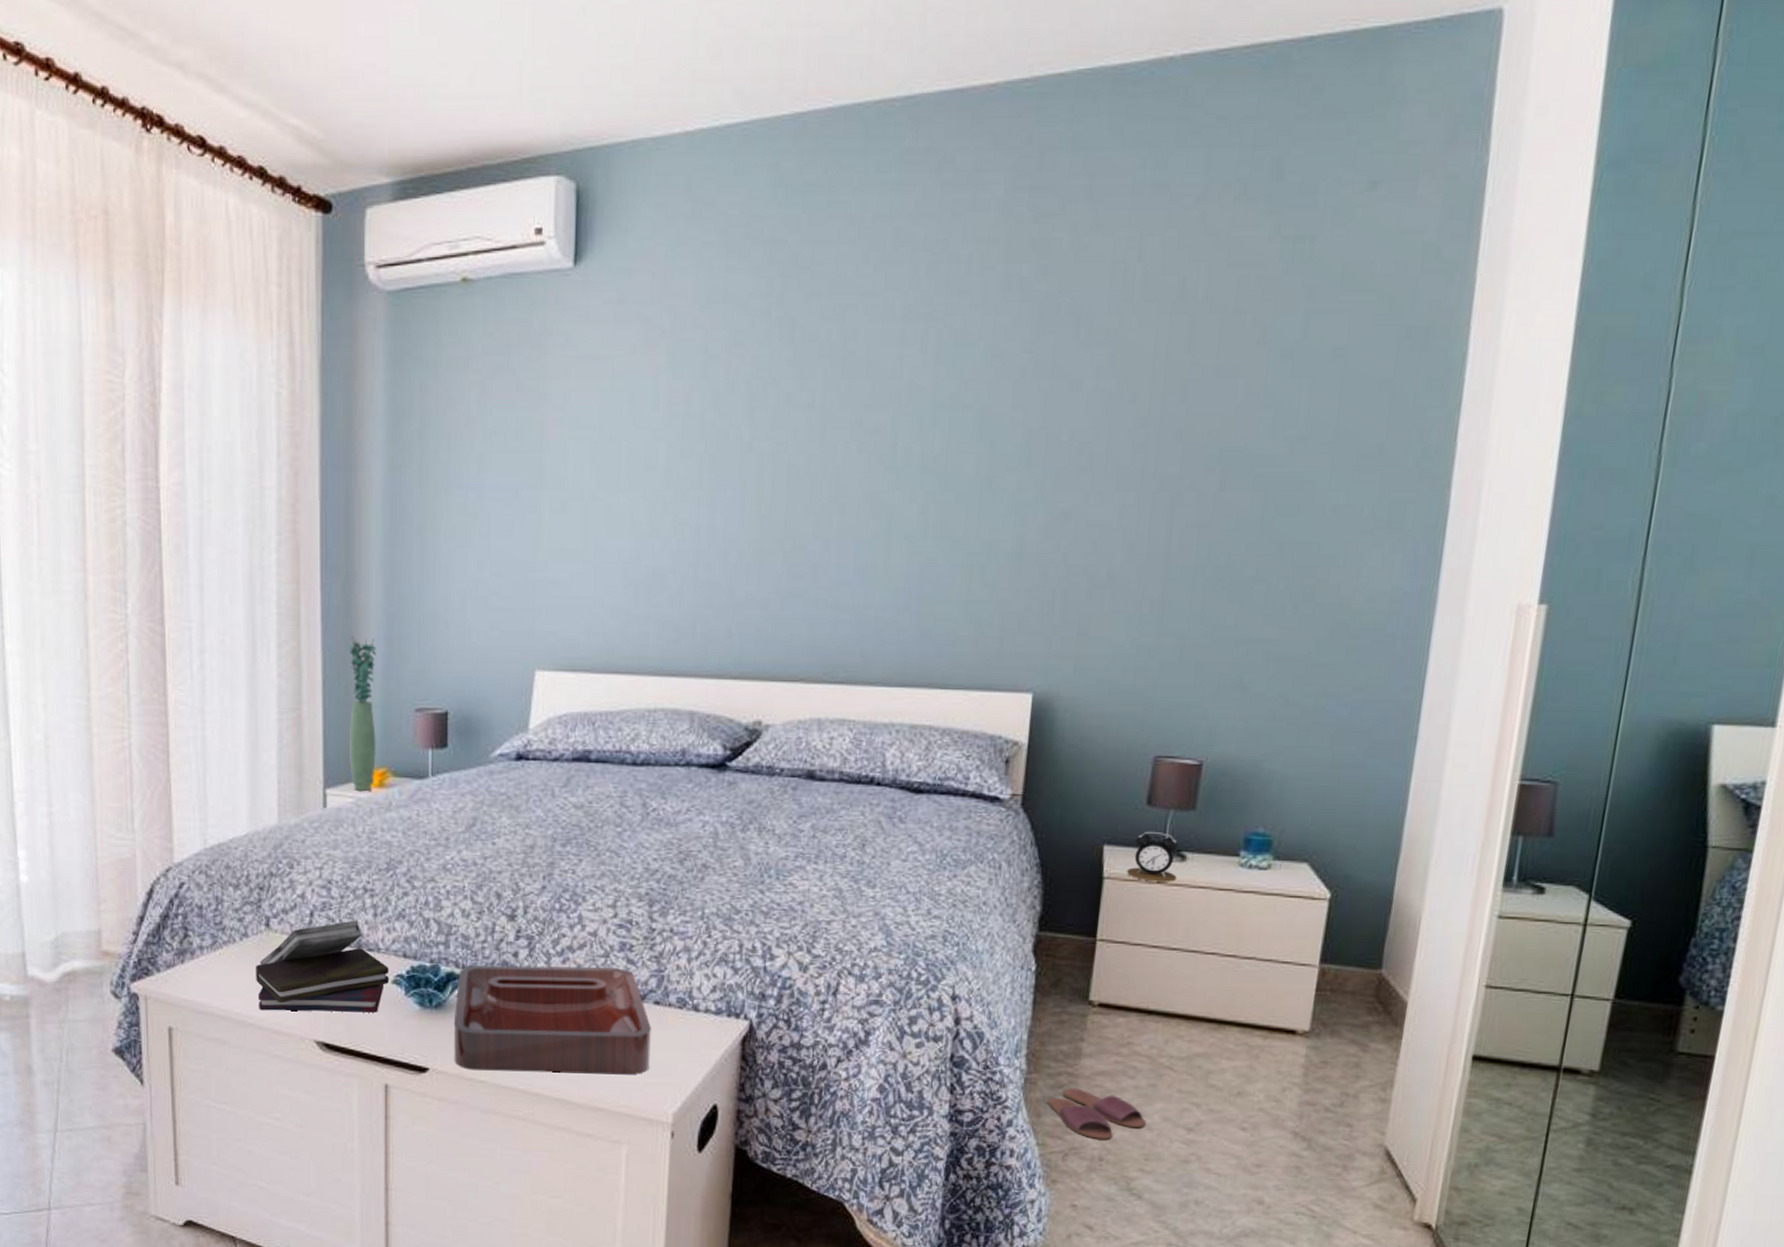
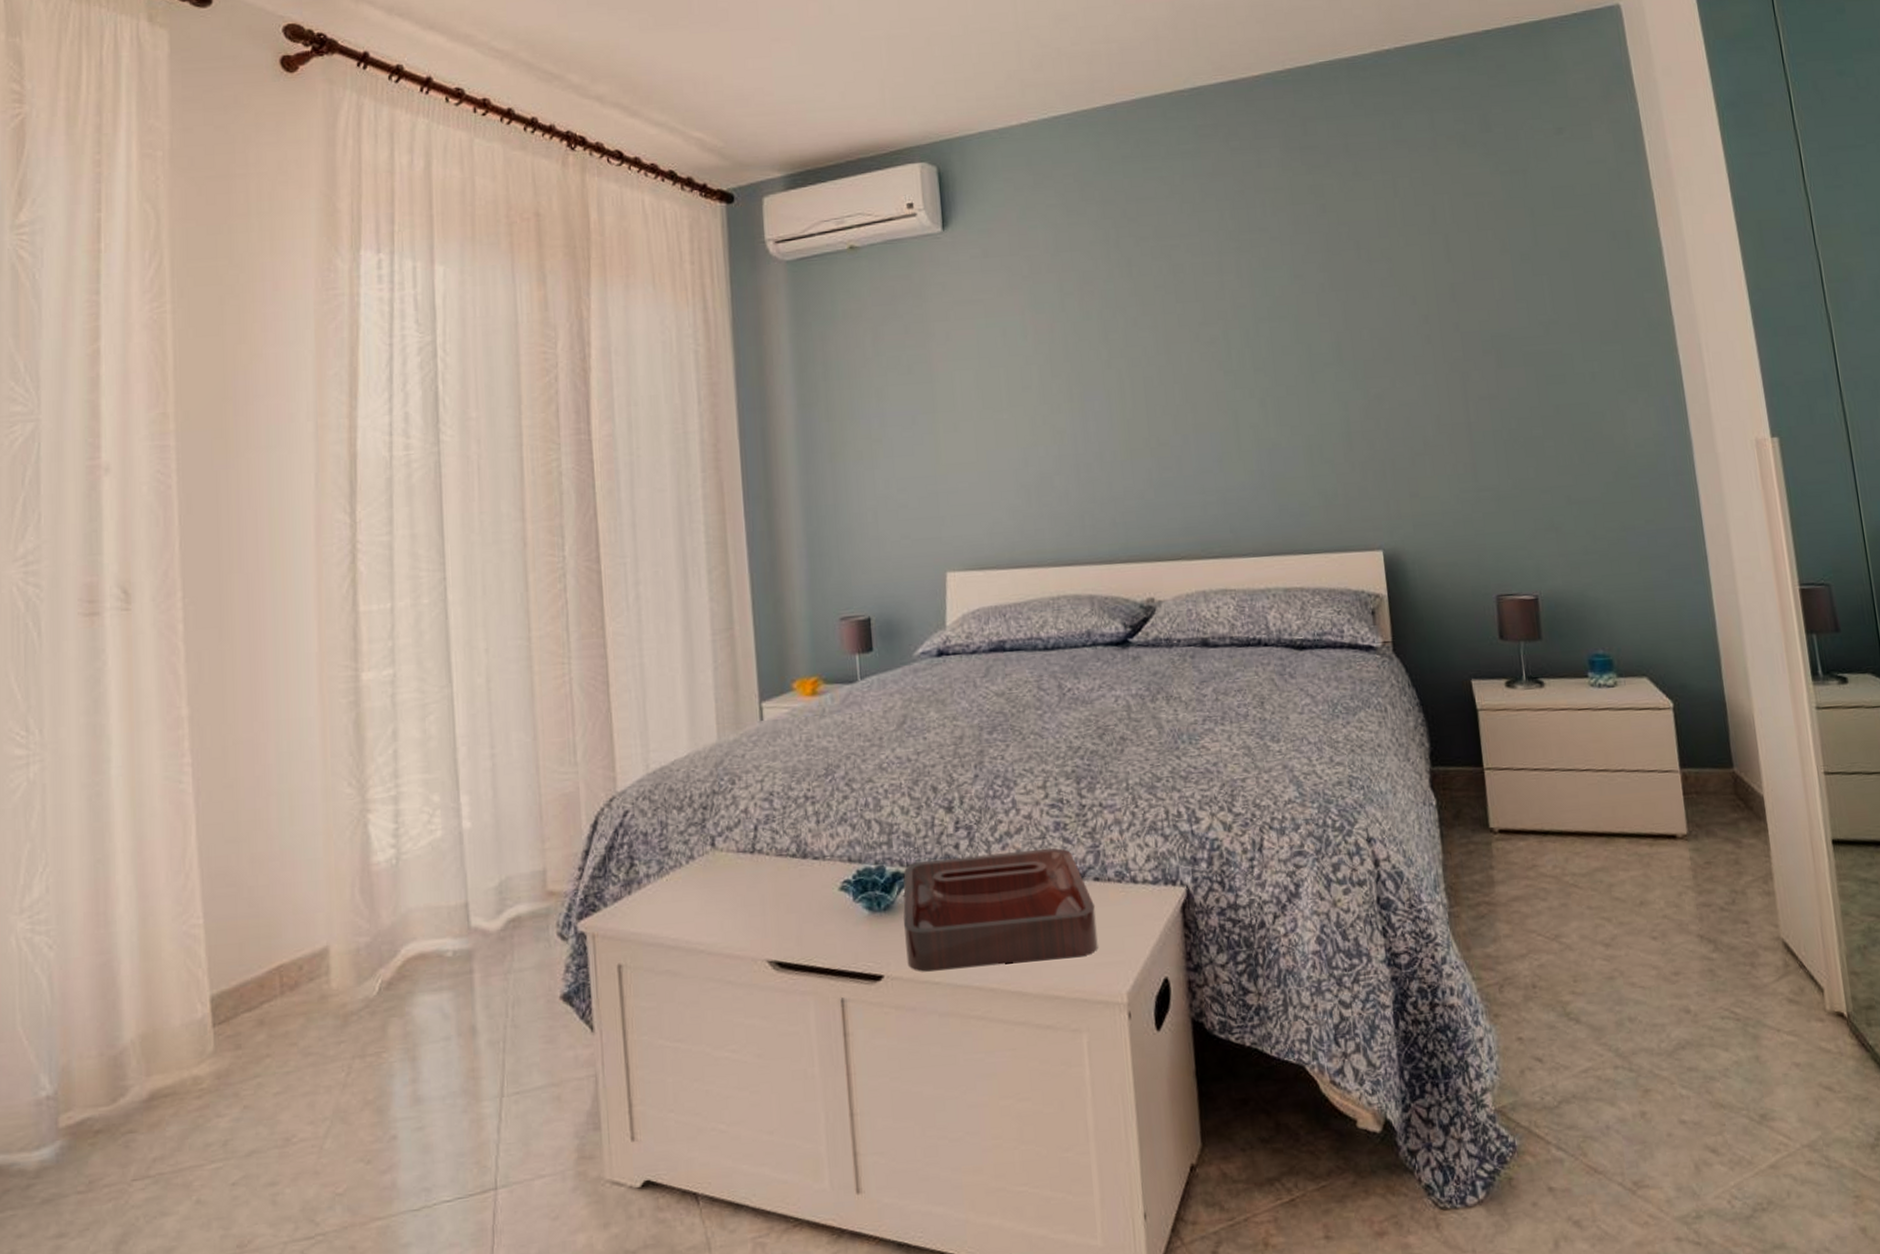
book: present [256,920,389,1013] -> none [703,829,836,935]
vase: present [348,636,376,792] -> none [773,557,807,702]
slippers: present [1047,1088,1146,1139] -> none [1473,916,1567,966]
alarm clock: present [1127,831,1179,882] -> none [1496,662,1540,709]

